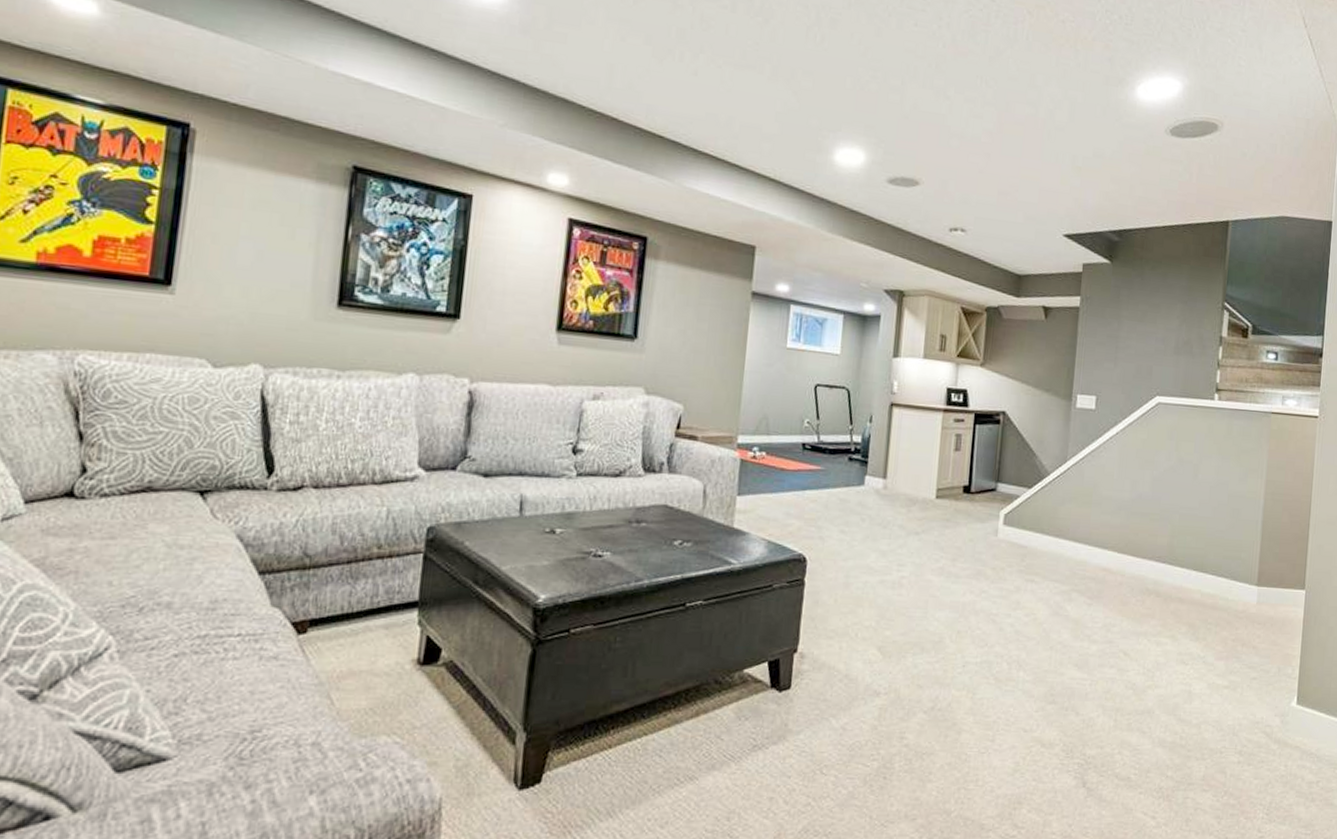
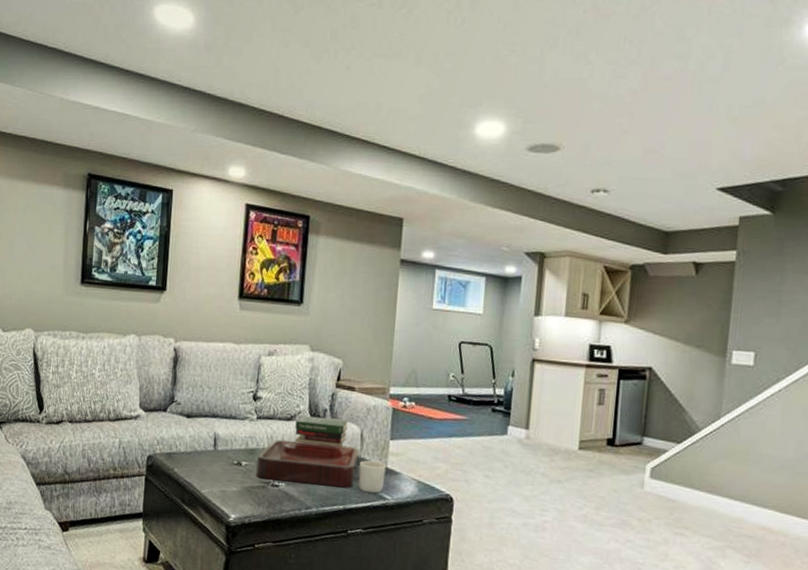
decorative tray: none [574,499,700,554] -> present [256,439,359,488]
books: none [624,470,689,506] -> present [295,415,348,447]
mug: none [699,520,732,558] -> present [358,460,386,494]

